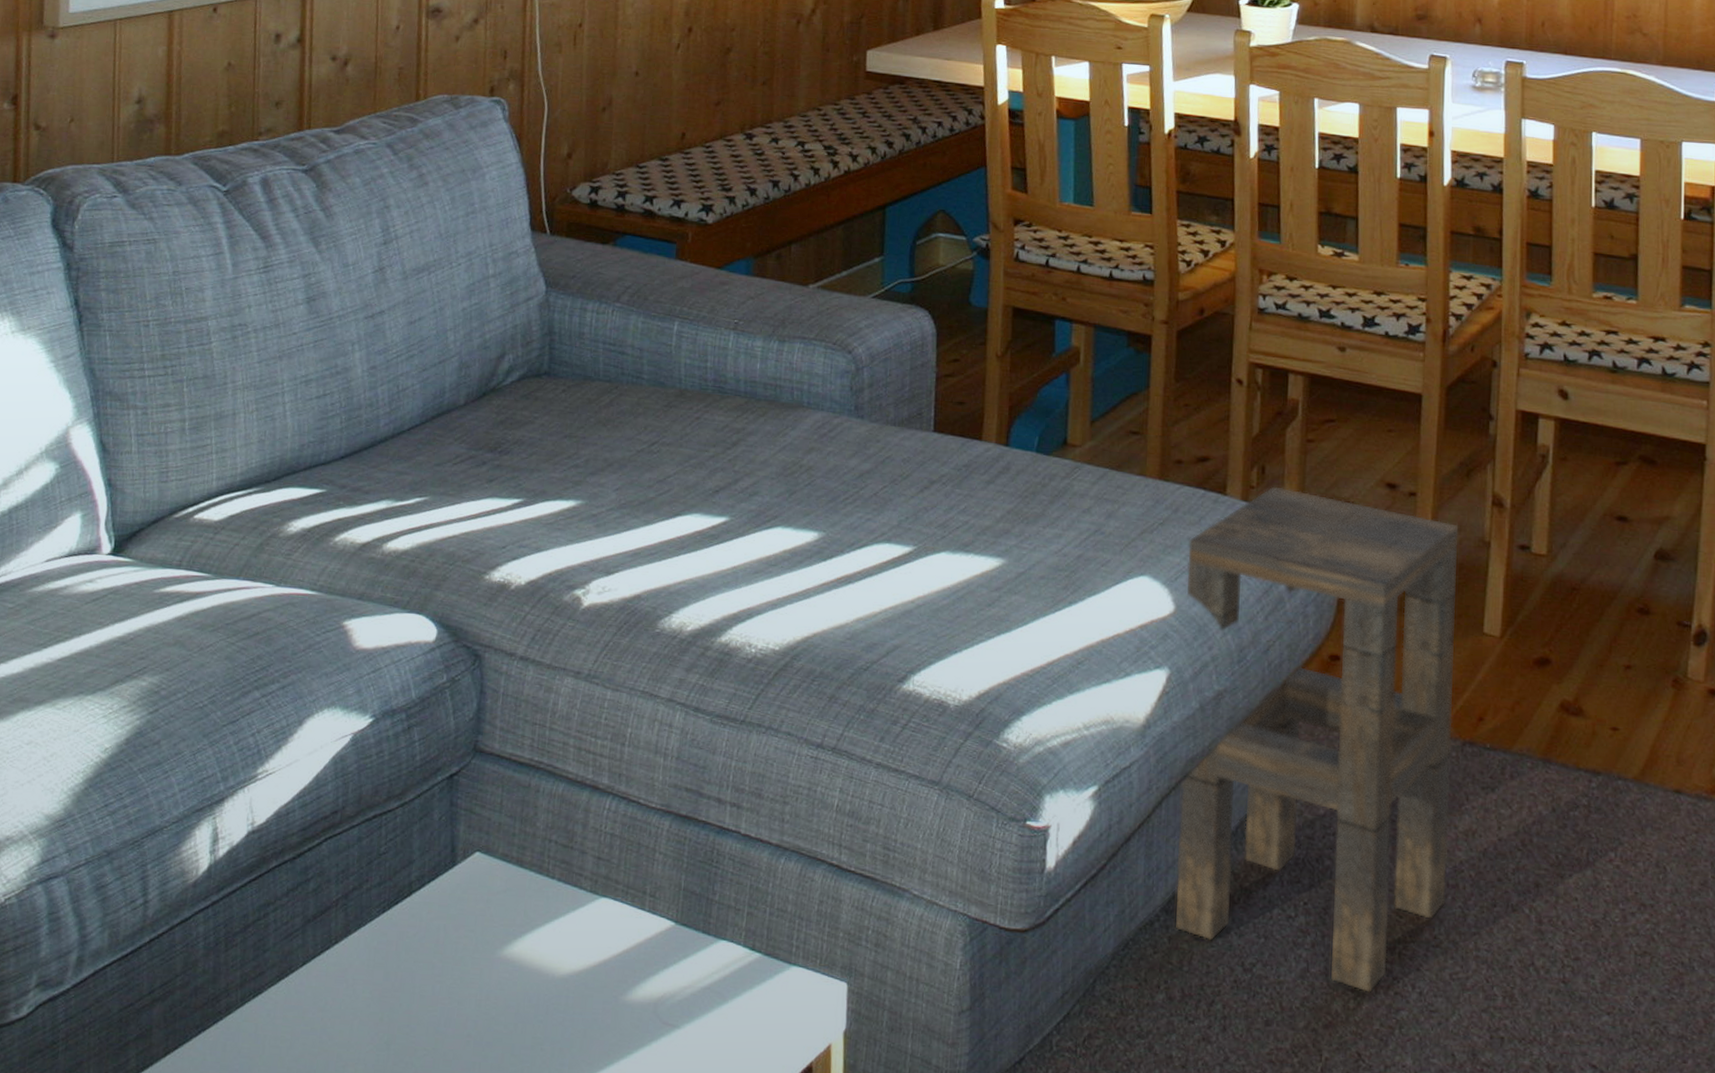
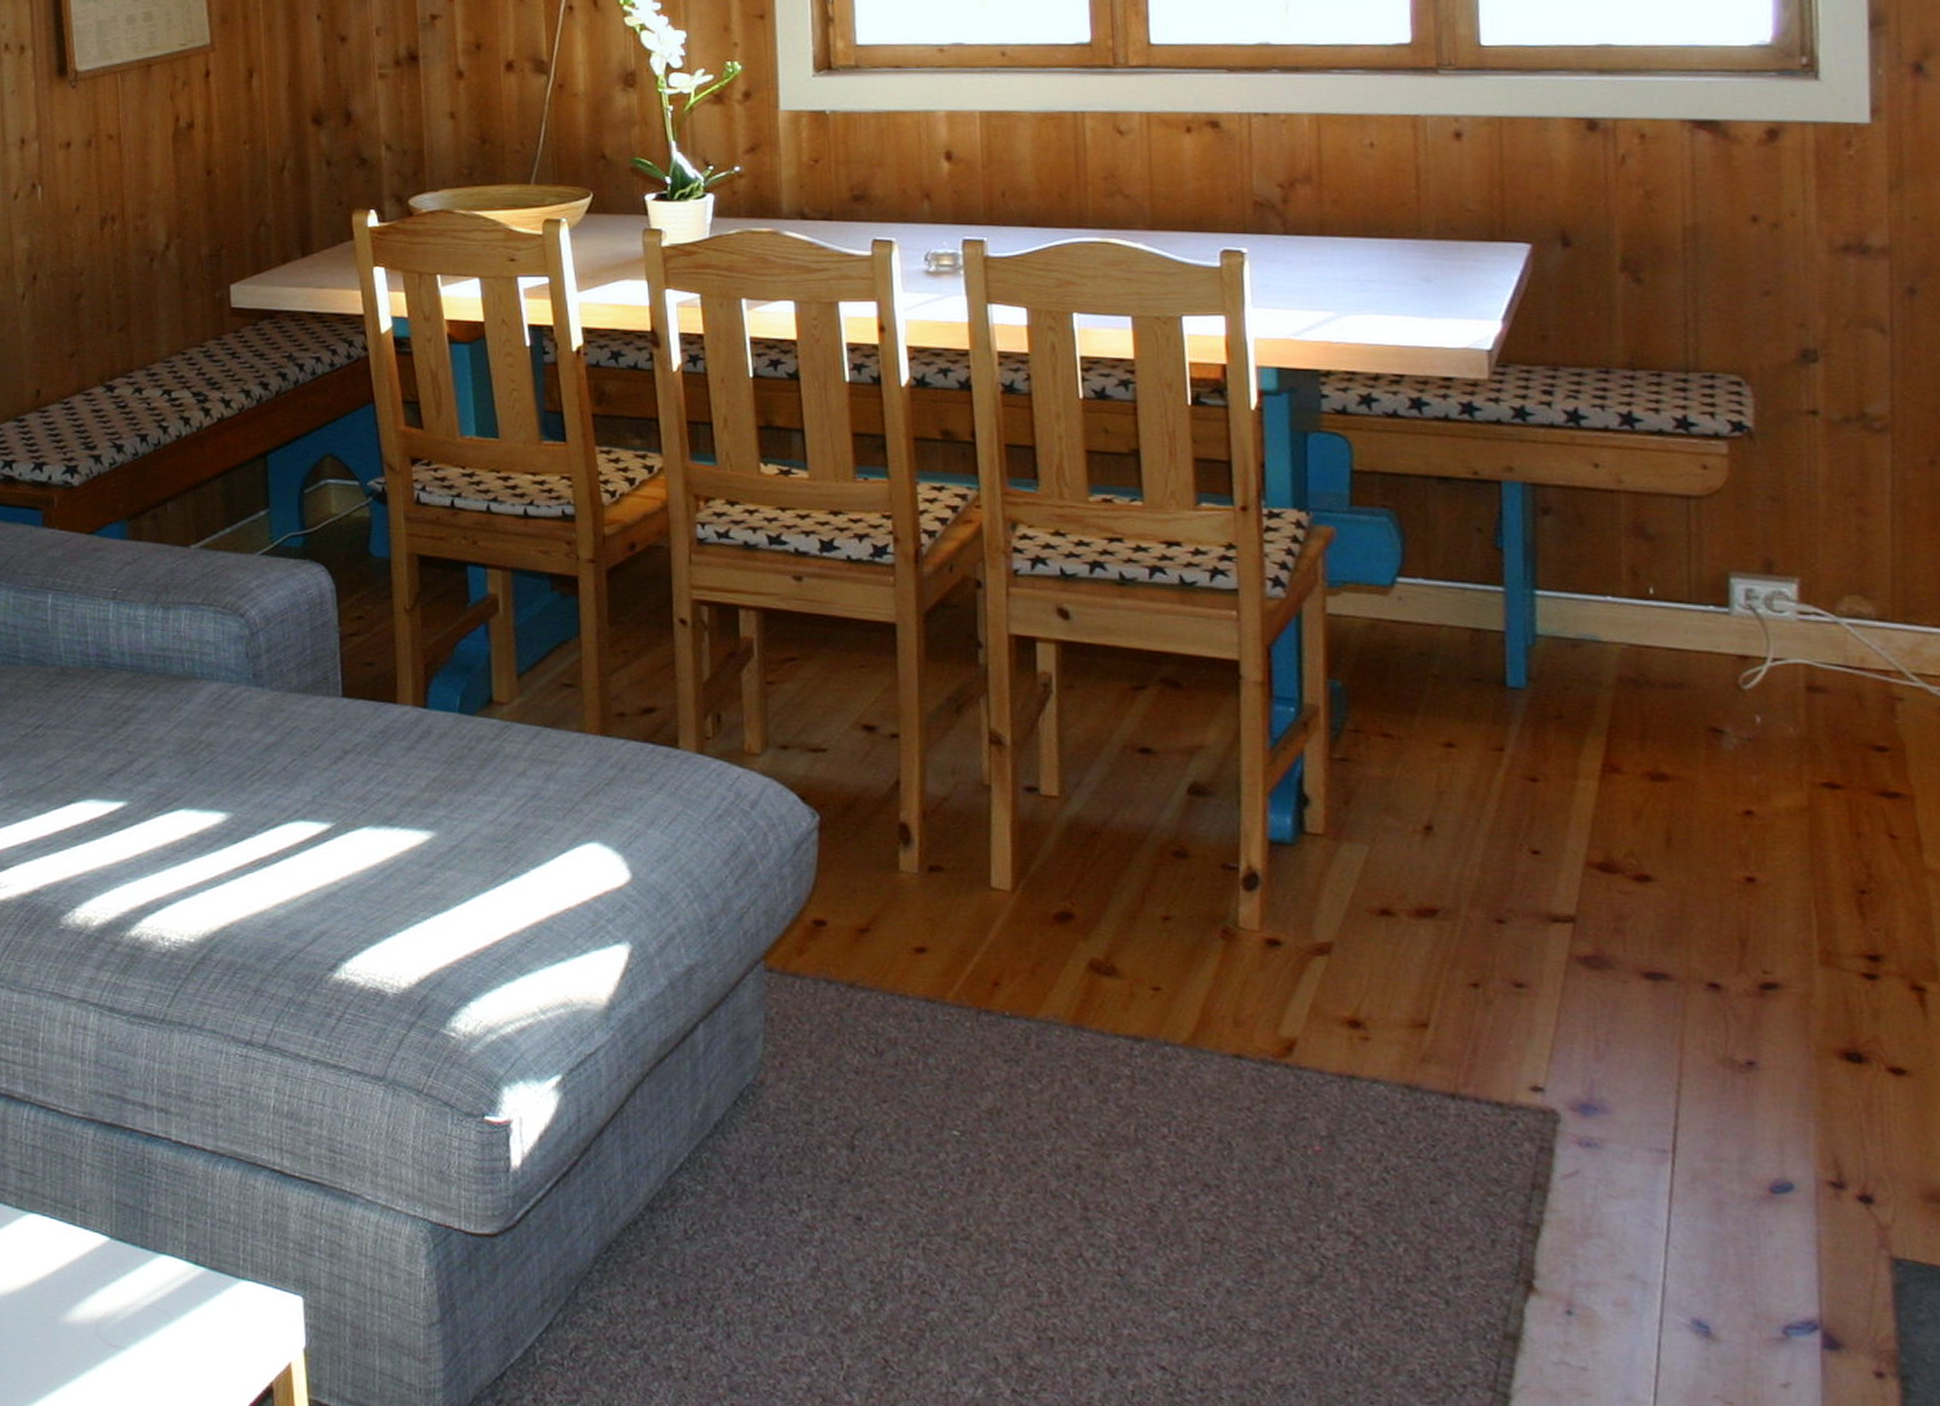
side table: present [1176,486,1459,993] -> none [640,736,972,1292]

